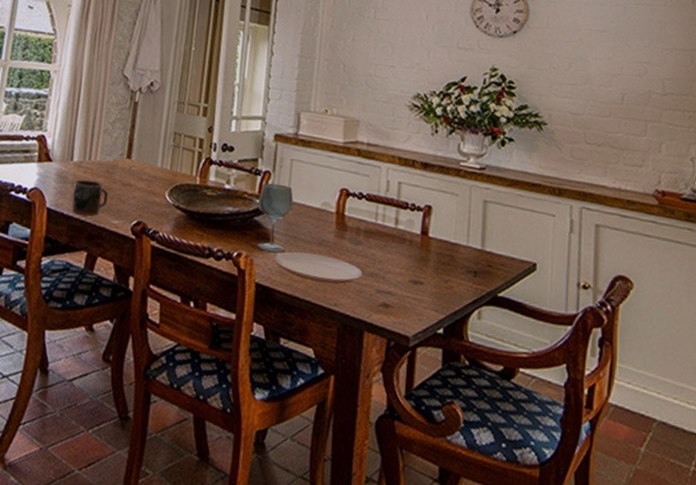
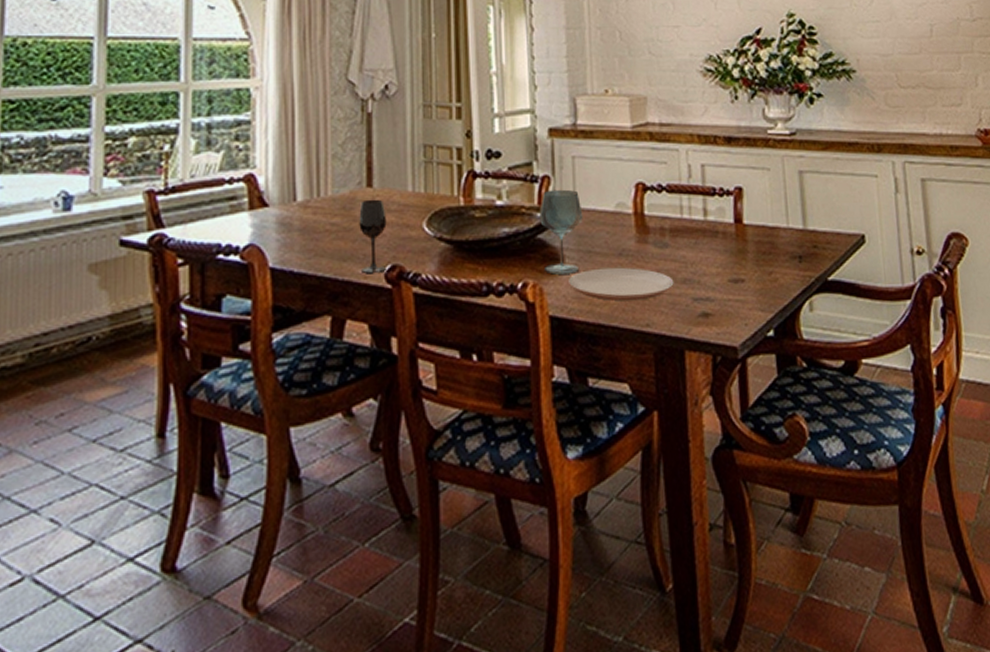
mug: present [72,179,108,216] -> none [302,222,349,269]
wine glass: none [114,168,139,226] -> present [359,199,387,274]

